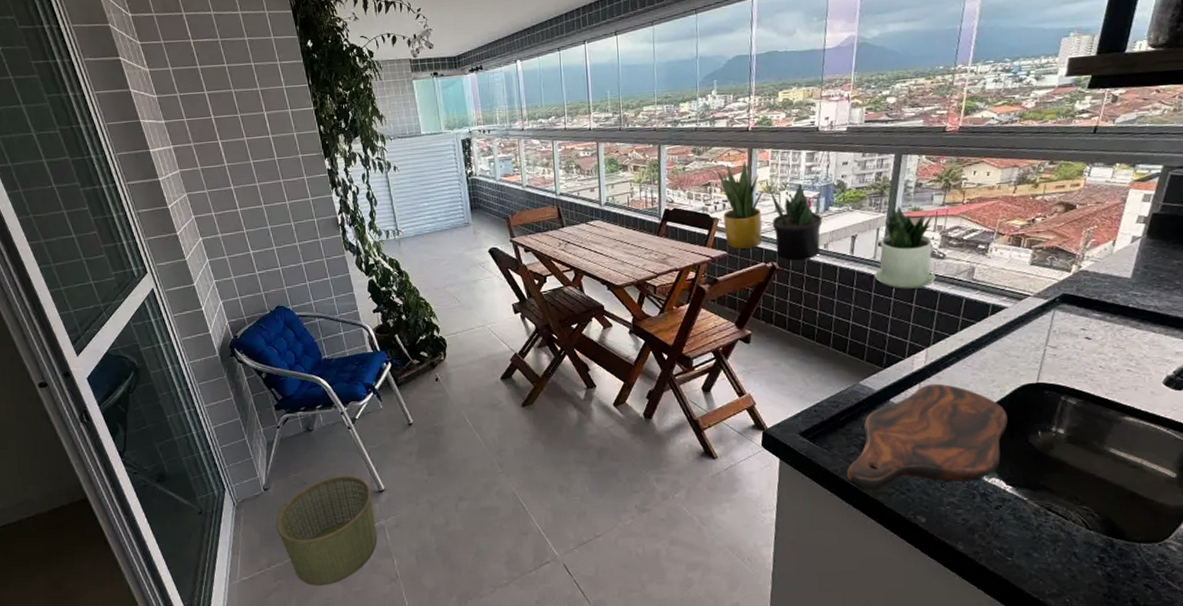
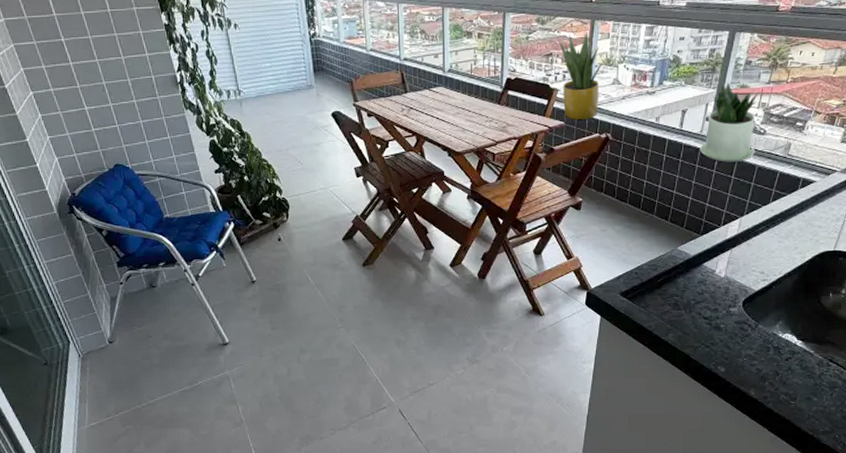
basket: present [276,476,378,586] -> none [122,329,223,430]
planter: present [771,183,823,261] -> none [610,57,656,133]
cutting board: present [846,383,1008,490] -> none [659,250,805,344]

